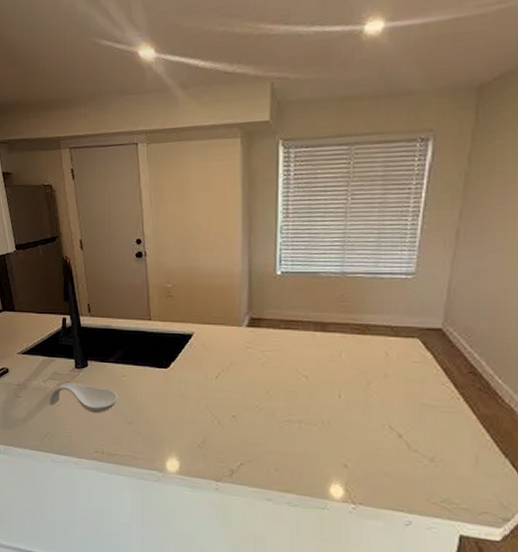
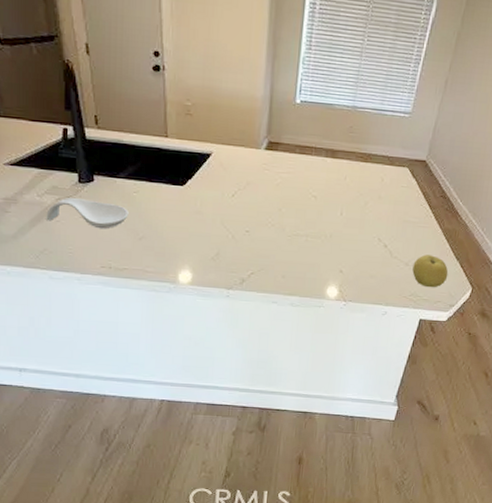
fruit: none [441,448,495,494] -> present [412,254,449,288]

